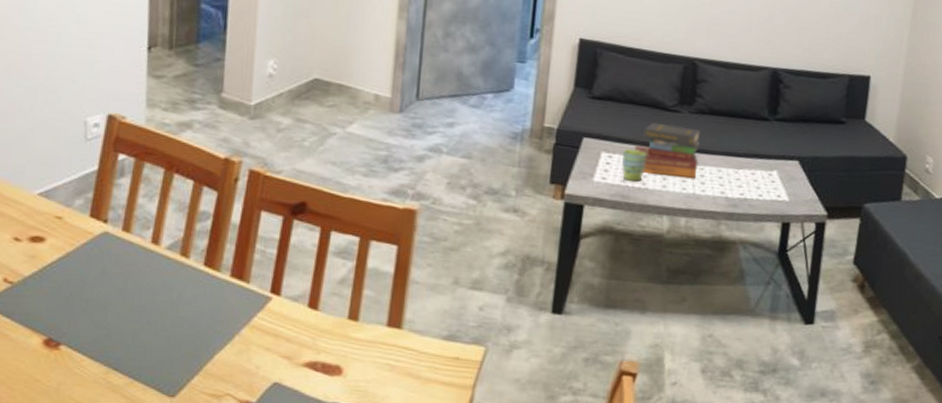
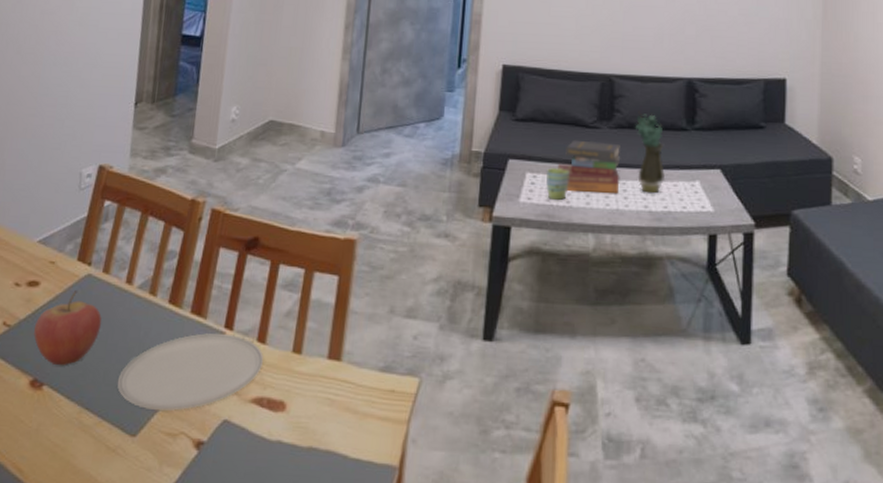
fruit: none [43,249,126,326] -> present [34,291,102,366]
plate: none [148,297,317,374] -> present [117,333,264,412]
vase: none [716,97,745,180] -> present [636,111,666,193]

